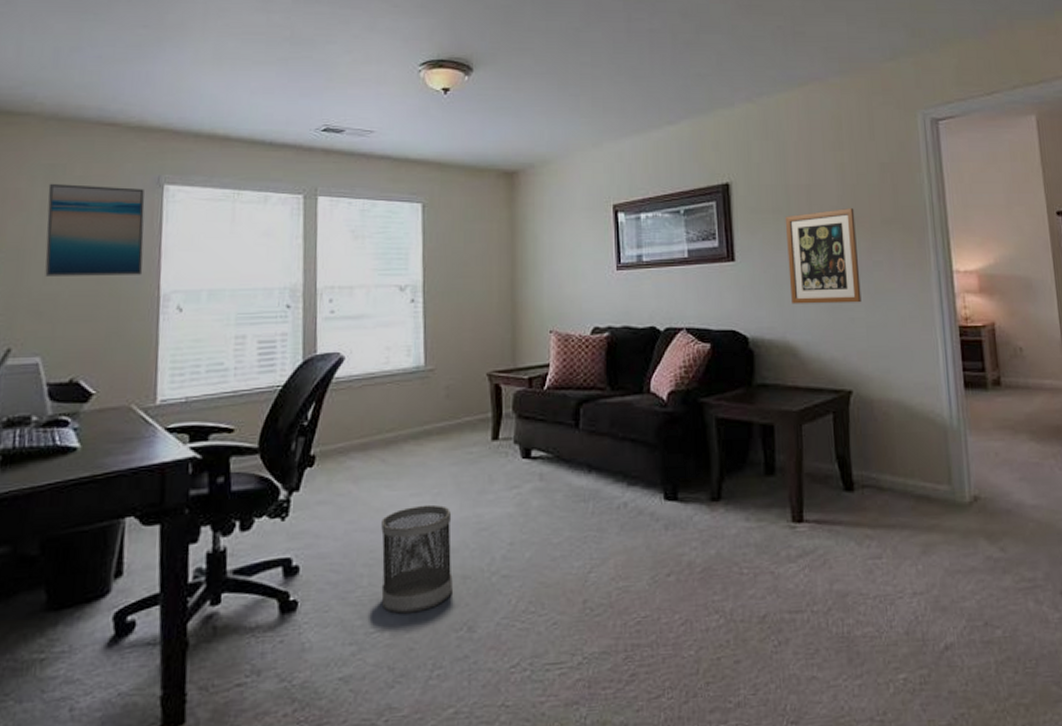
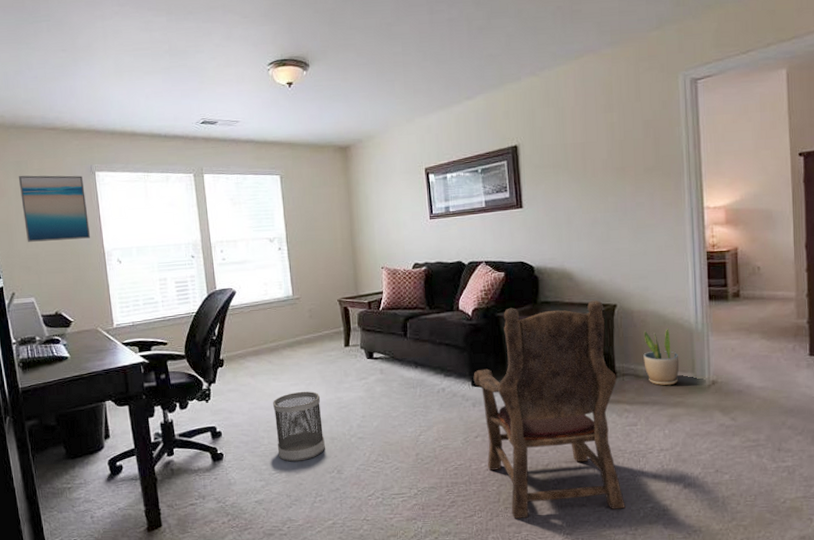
armchair: none [666,383,870,700] -> present [473,300,625,519]
wall art: present [785,208,862,304] -> none [563,160,626,240]
potted plant: none [886,423,933,503] -> present [643,327,680,386]

